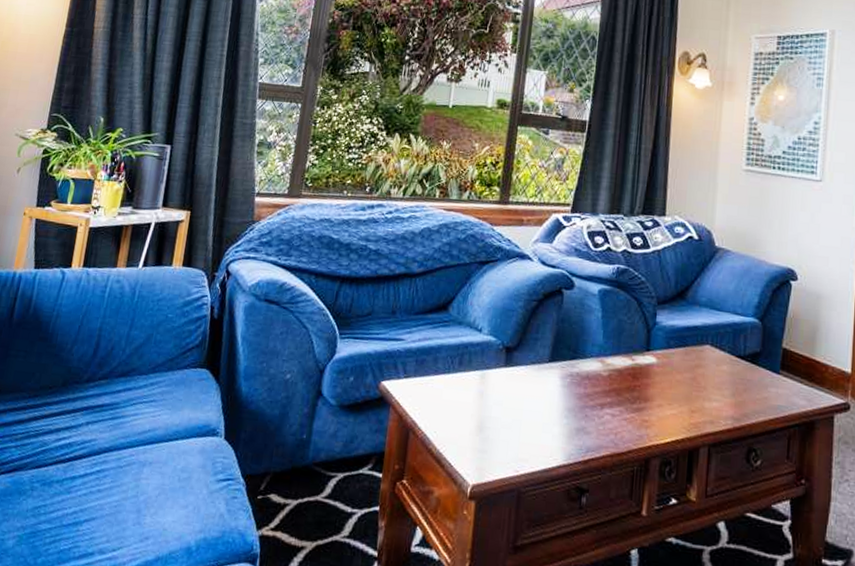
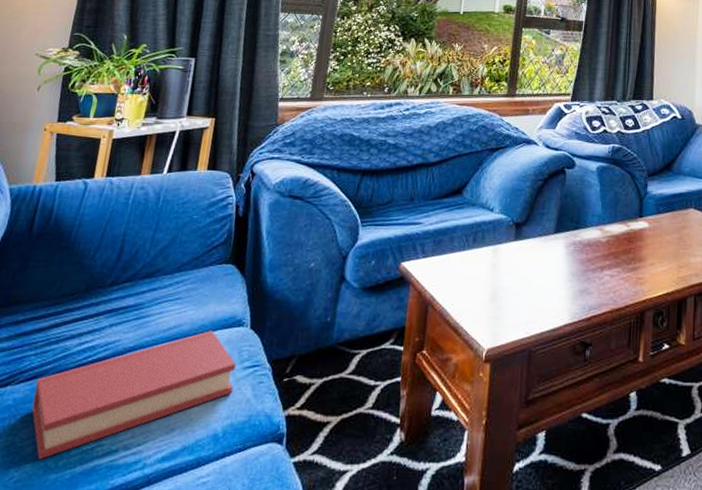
hardback book: none [12,437,210,555] -> present [32,331,237,459]

